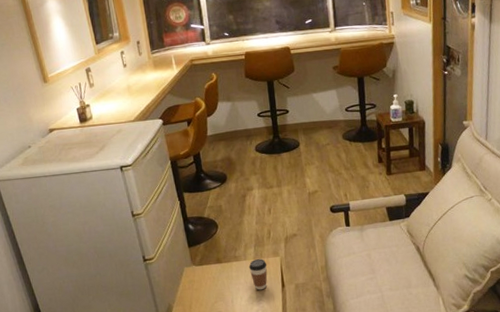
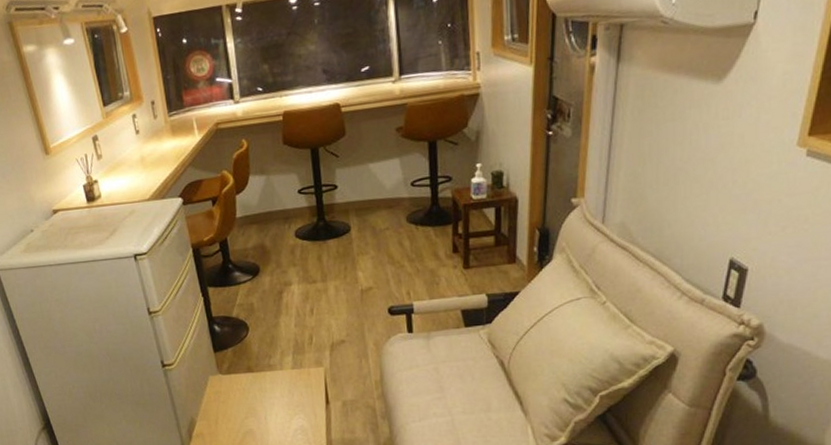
coffee cup: present [248,259,268,291] -> none [285,369,309,407]

